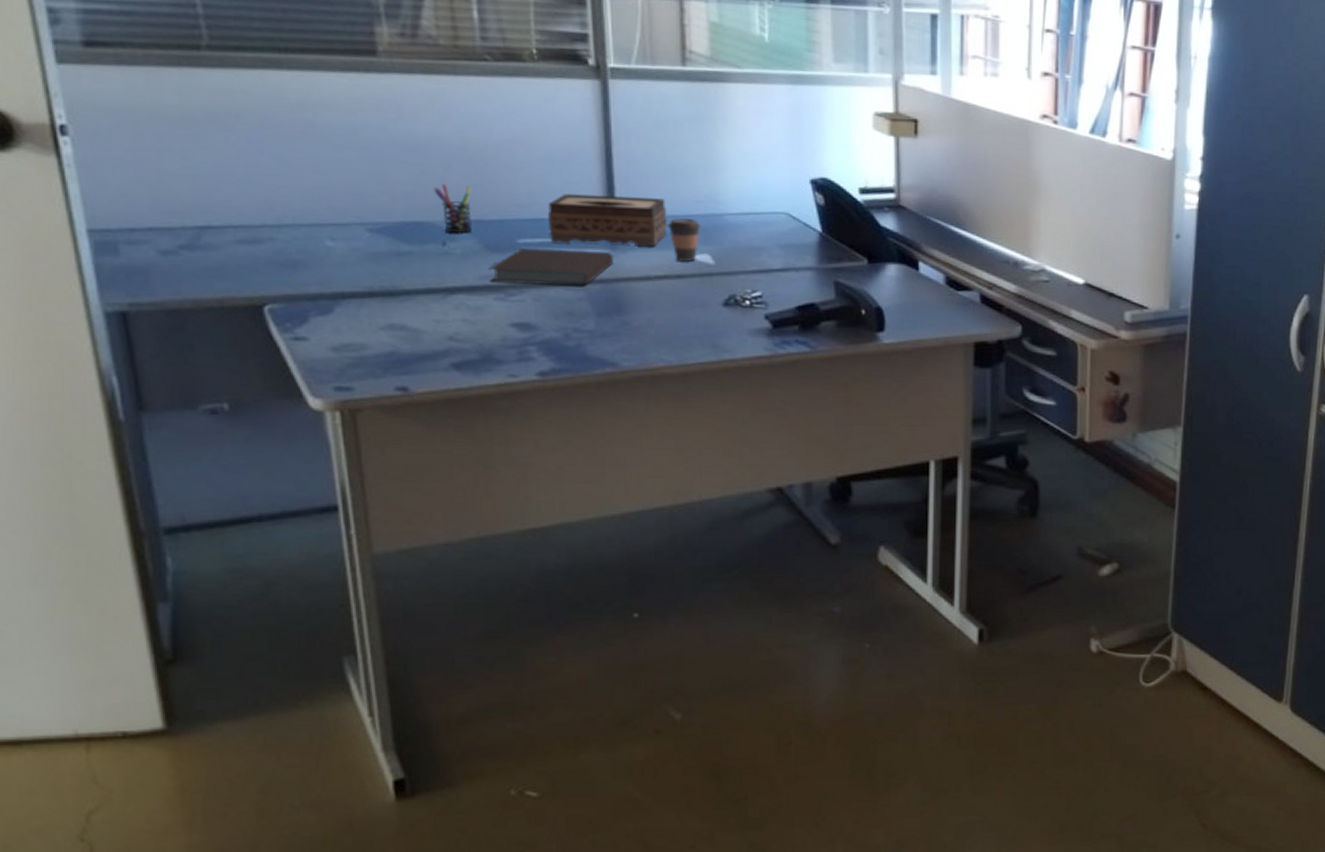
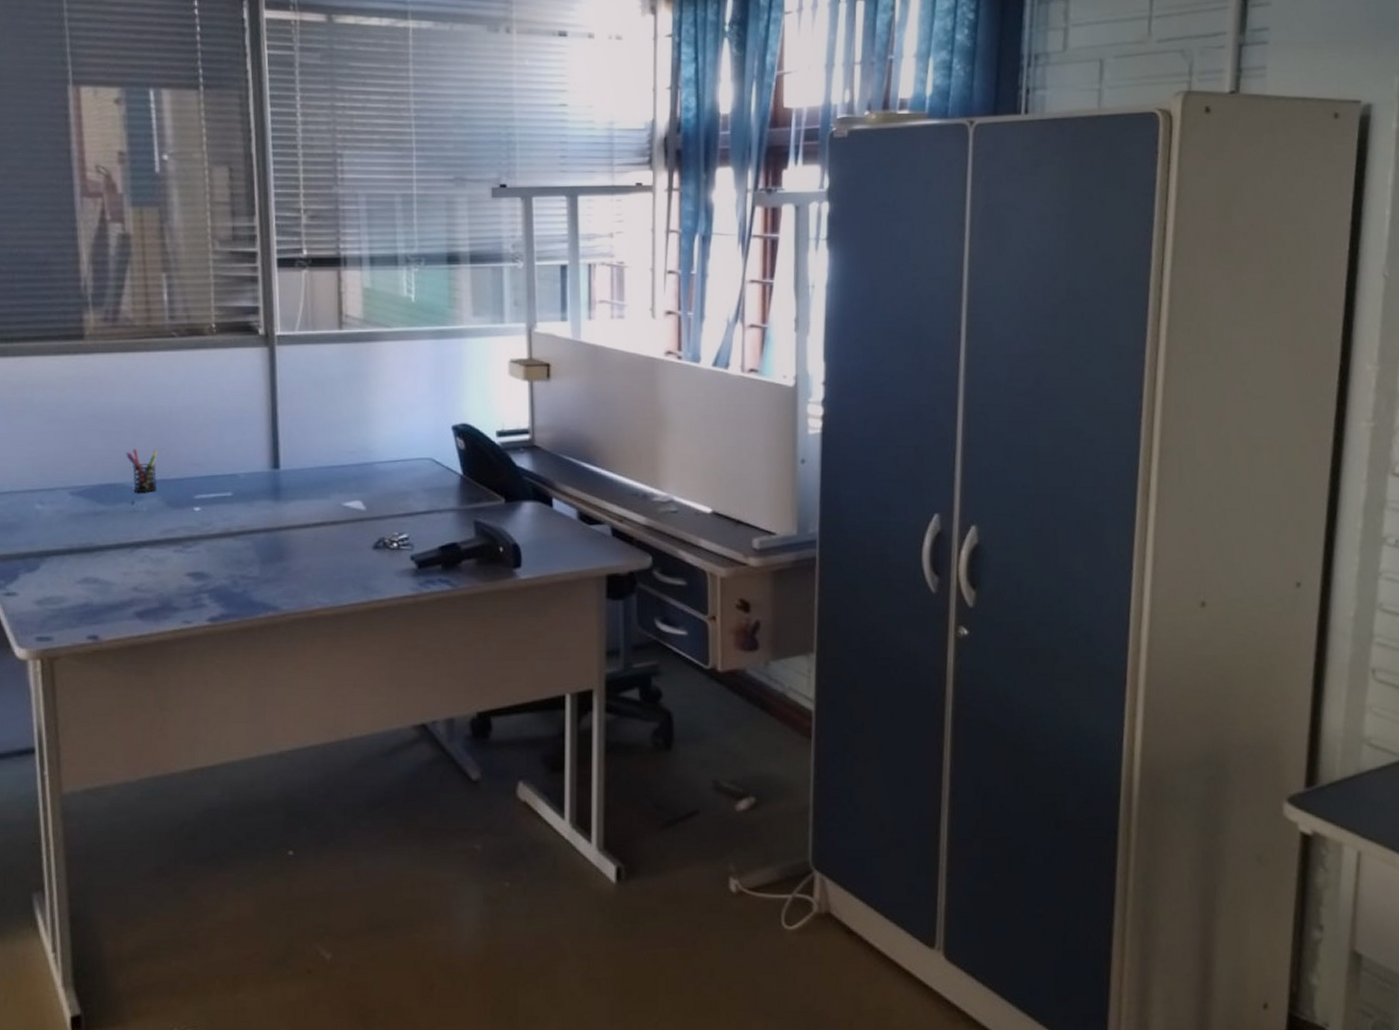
notebook: present [488,247,613,286] -> none [169,502,276,536]
tissue box: present [547,194,667,247] -> none [220,451,324,497]
coffee cup: present [667,218,701,263] -> none [324,468,354,510]

